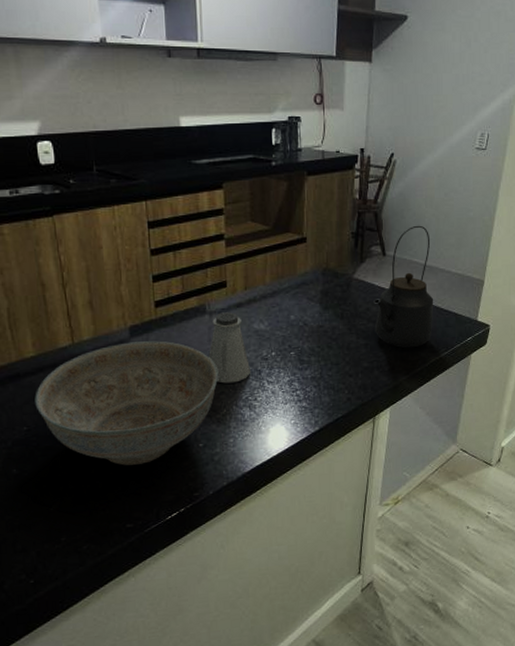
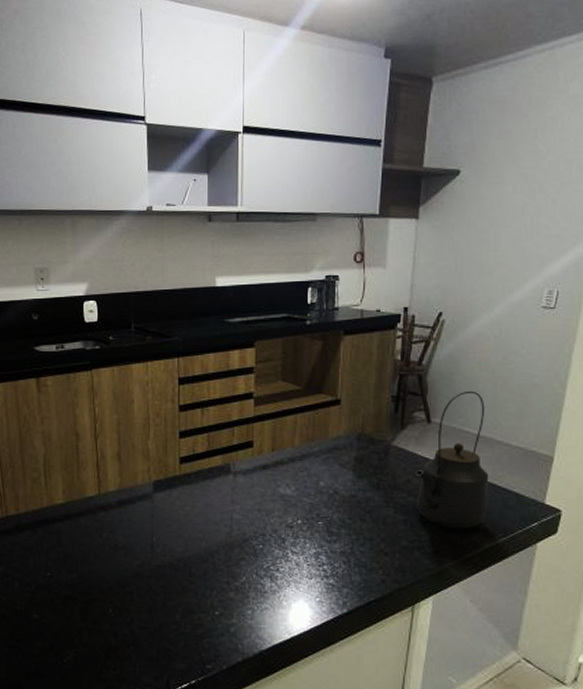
decorative bowl: present [35,341,219,466] -> none [60,497,240,626]
saltshaker: present [209,312,251,384] -> none [231,473,275,550]

